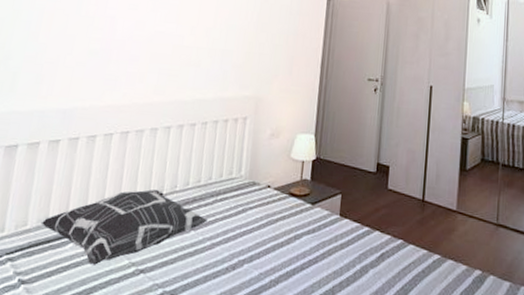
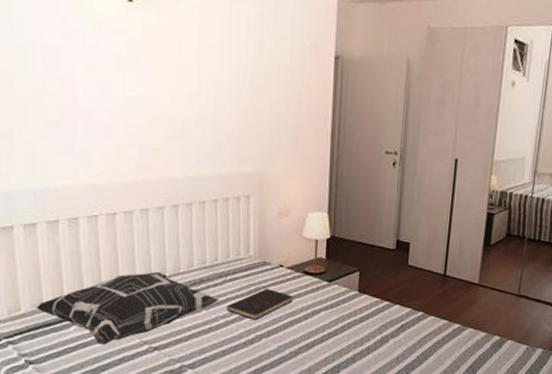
hardcover book: none [214,210,278,243] -> present [227,289,293,320]

